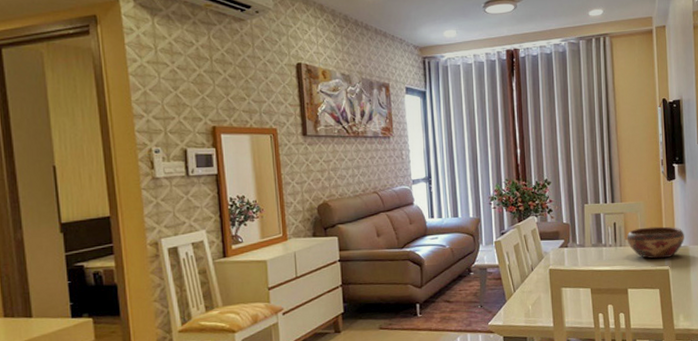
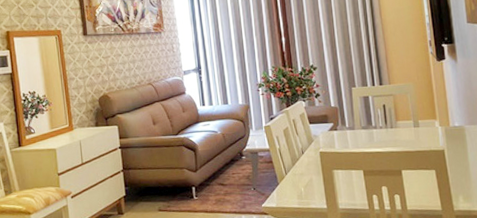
decorative bowl: present [627,226,684,259] -> none [397,107,459,140]

